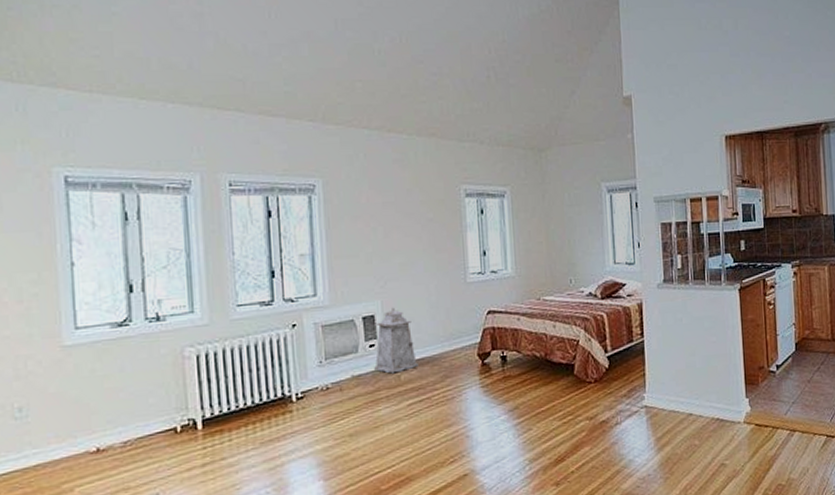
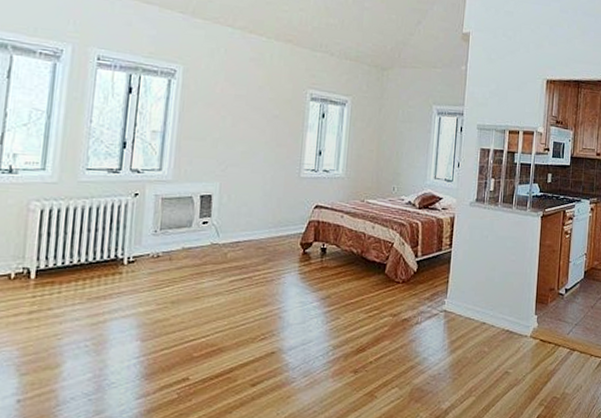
lantern: present [374,307,419,374] -> none [204,190,245,251]

